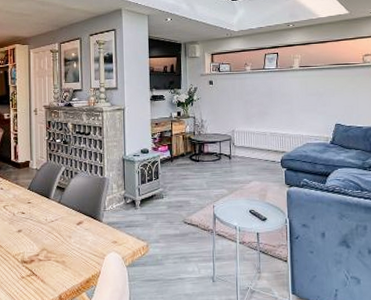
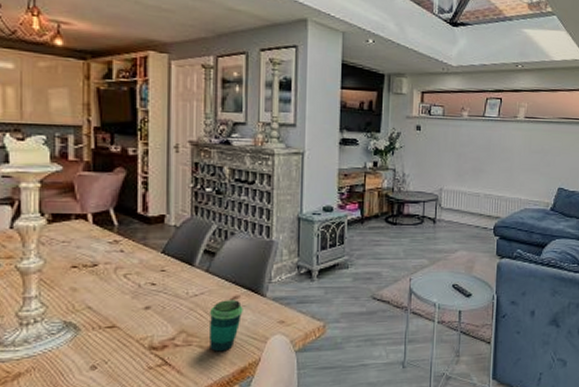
cup: none [63,224,86,266] -> present [210,300,243,352]

